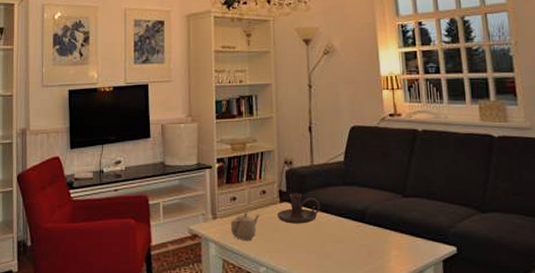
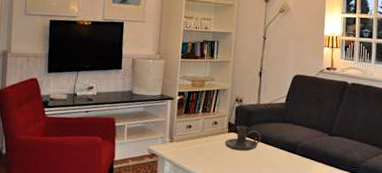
teapot: present [230,211,260,240] -> none [184,137,211,162]

